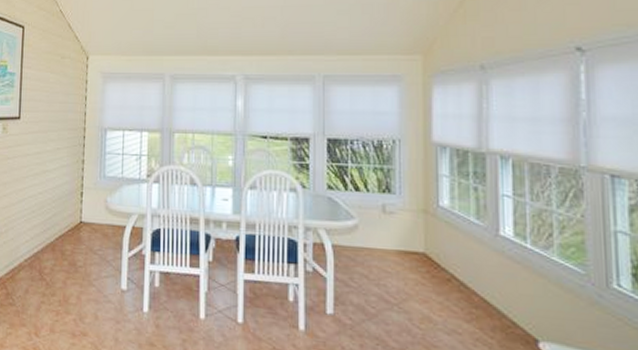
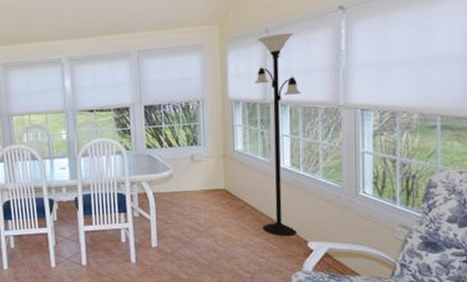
floor lamp: none [466,72,527,330] -> present [255,32,301,237]

